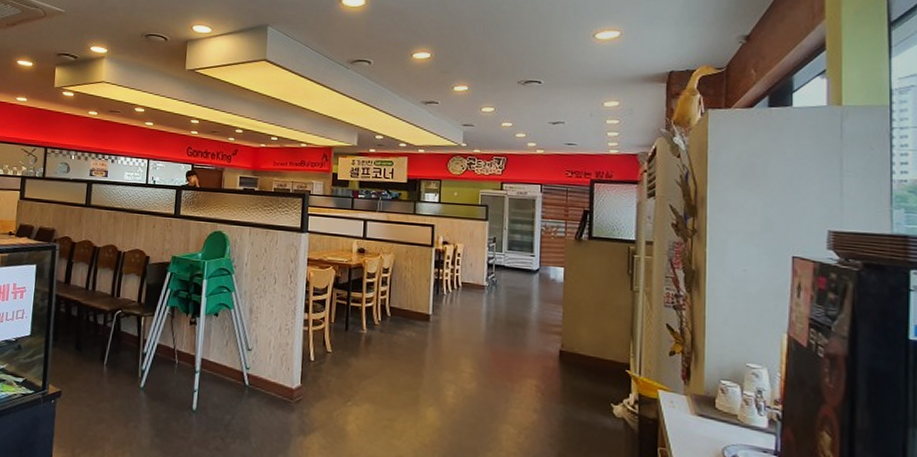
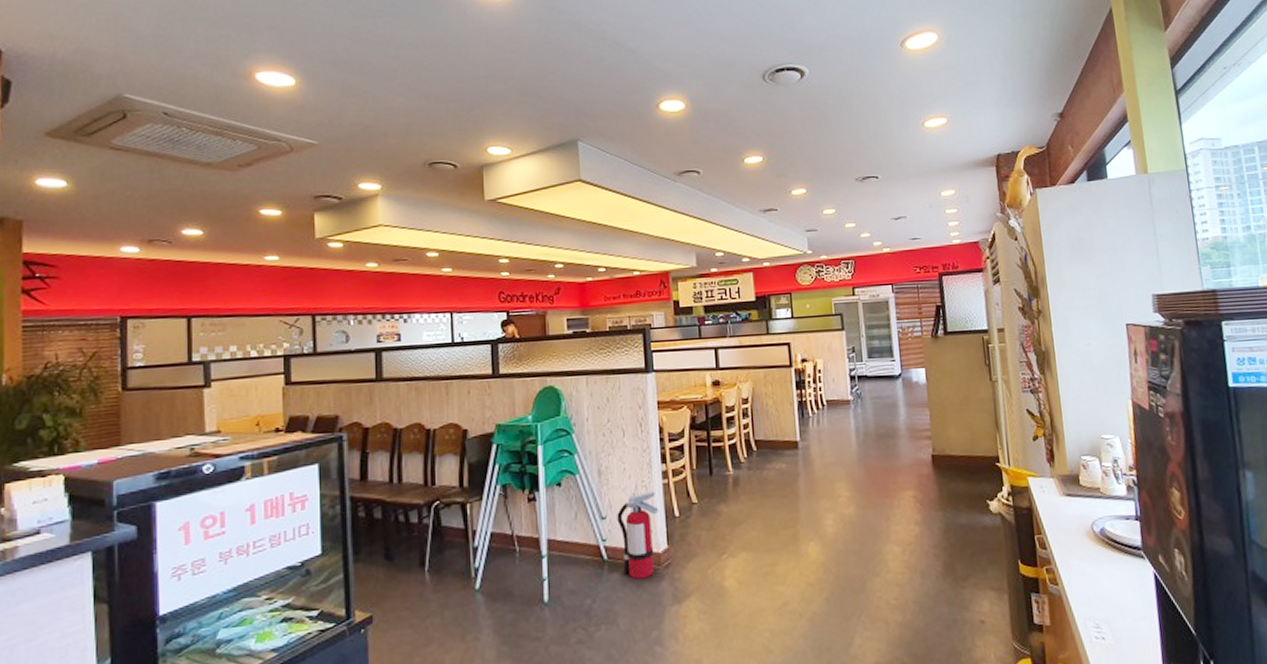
fire extinguisher: none [260,332,297,408] -> present [617,490,659,579]

